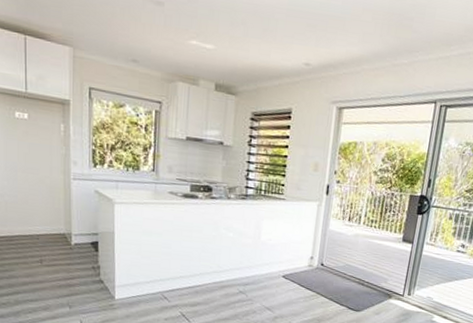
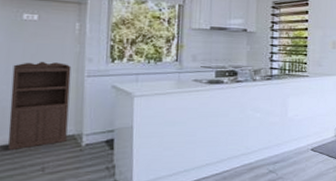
storage cabinet: none [11,160,59,242] -> present [7,61,71,151]

